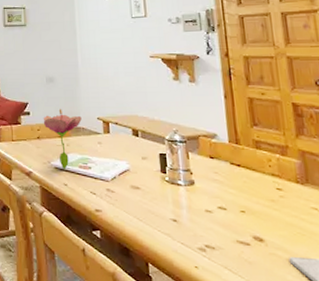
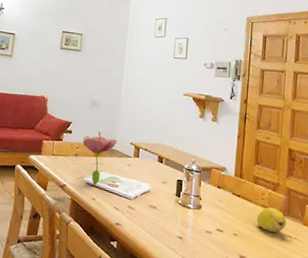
fruit: none [266,176,307,205] -> present [256,207,287,233]

